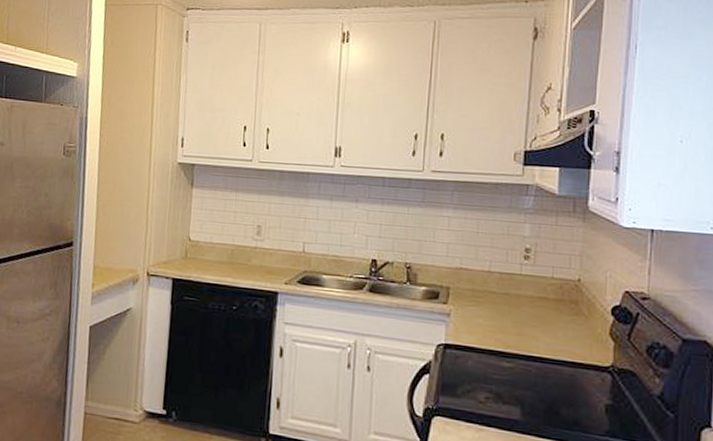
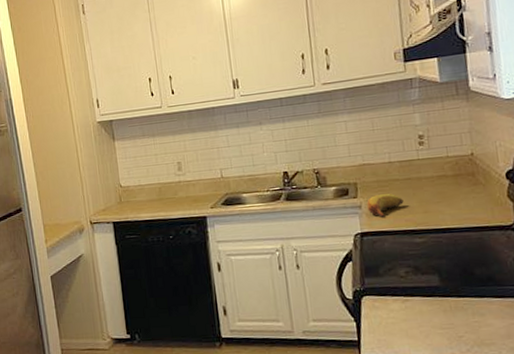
fruit: none [456,305,497,331] -> present [367,194,404,217]

